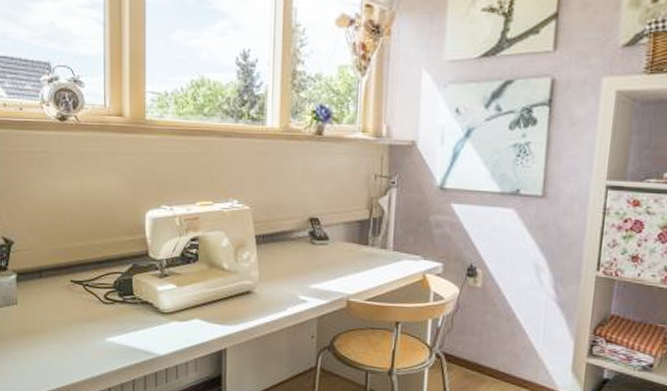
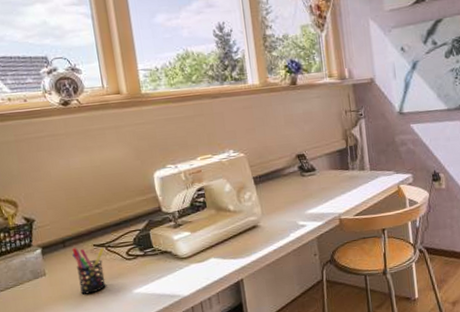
pen holder: none [47,280,81,333] -> present [72,247,106,295]

